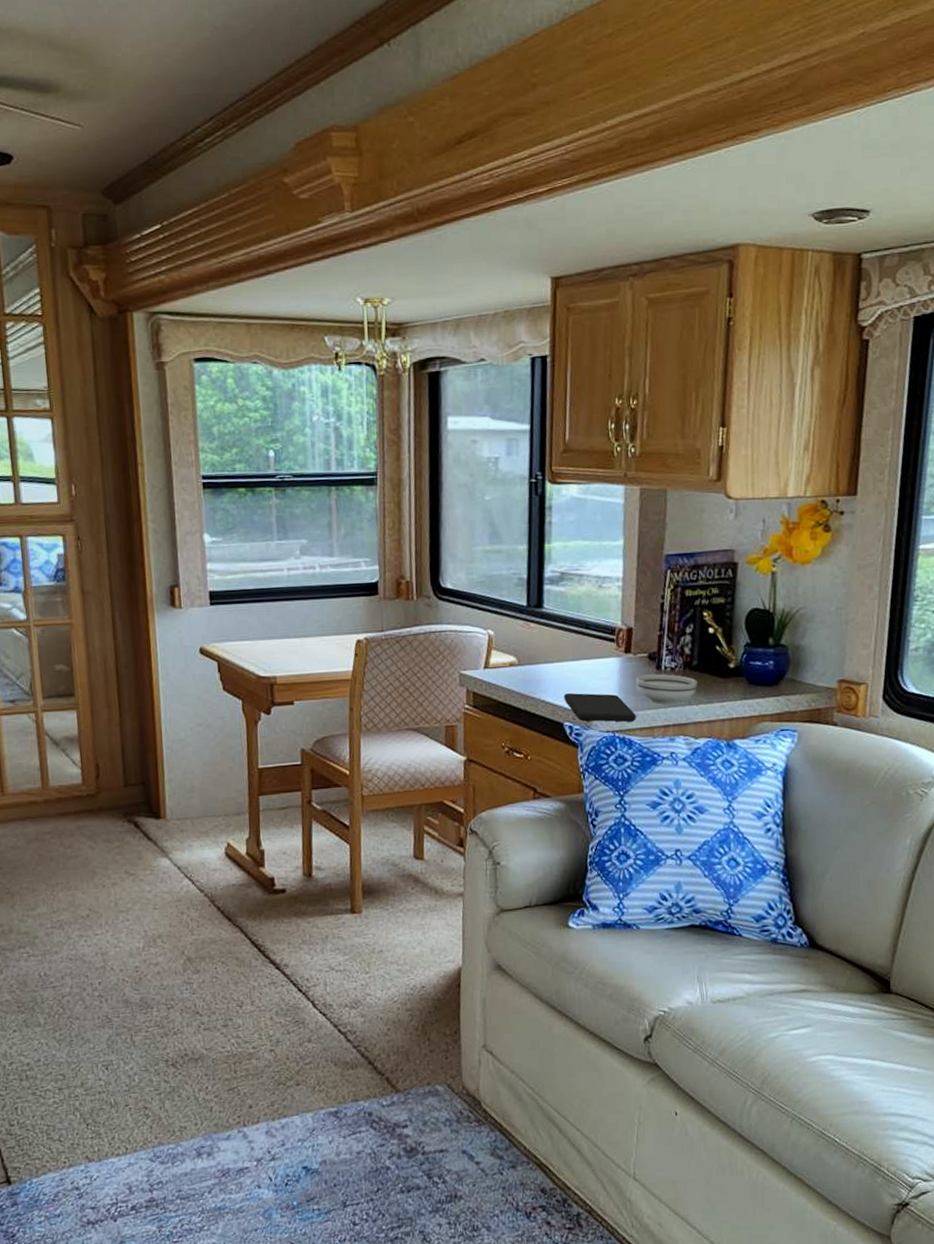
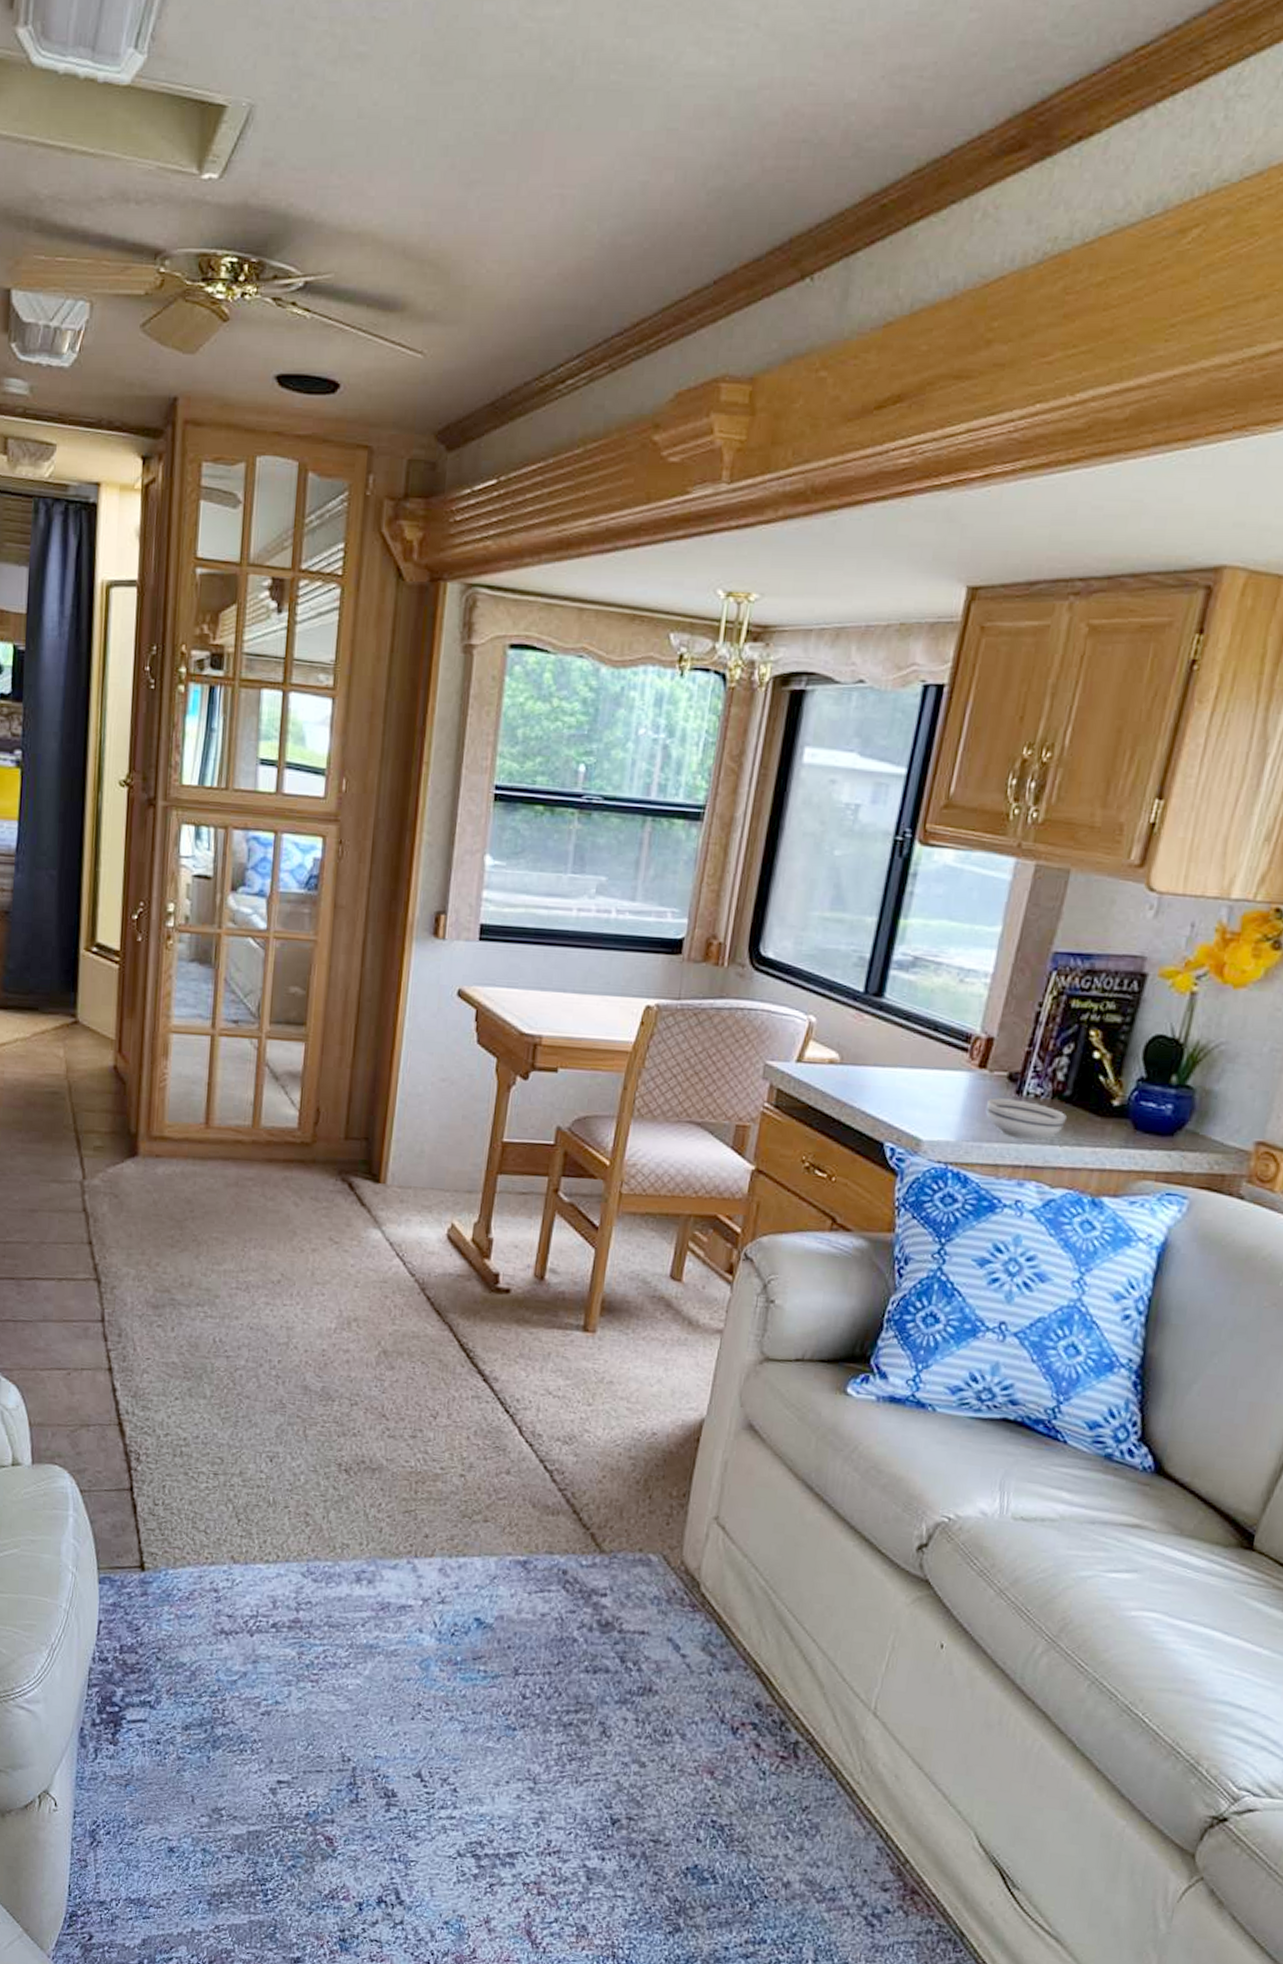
mobile phone: present [564,693,636,722] -> none [890,1106,979,1154]

